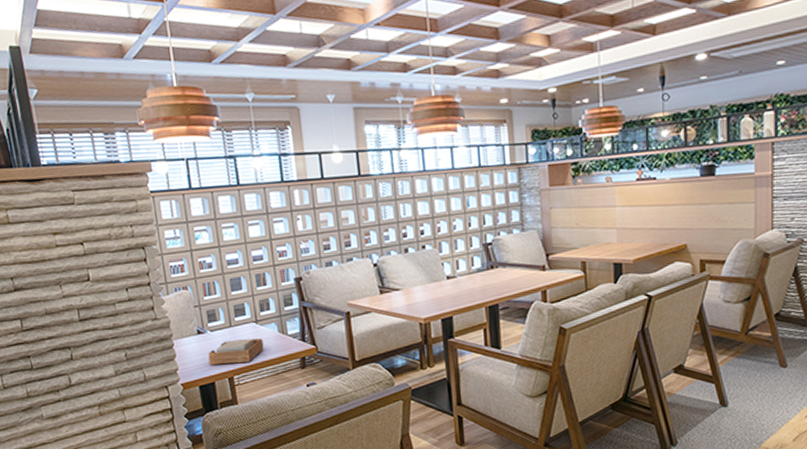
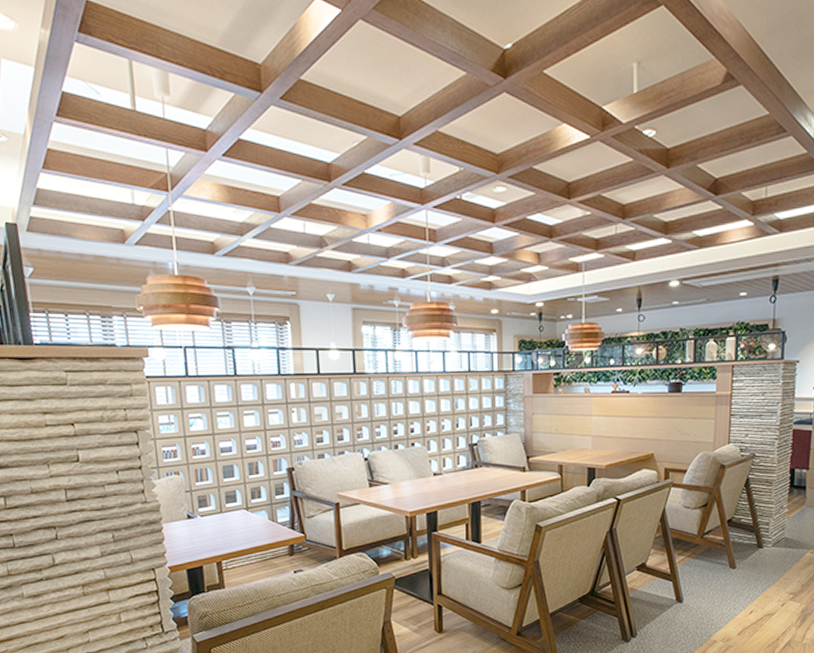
napkin holder: present [208,338,264,366] -> none [197,525,254,550]

